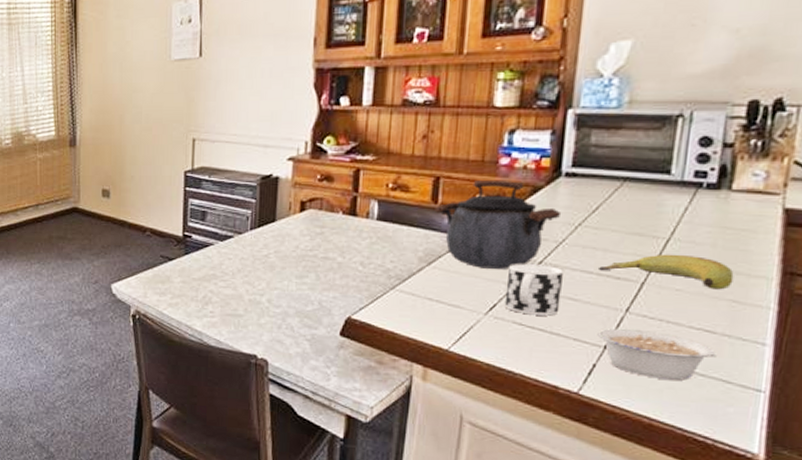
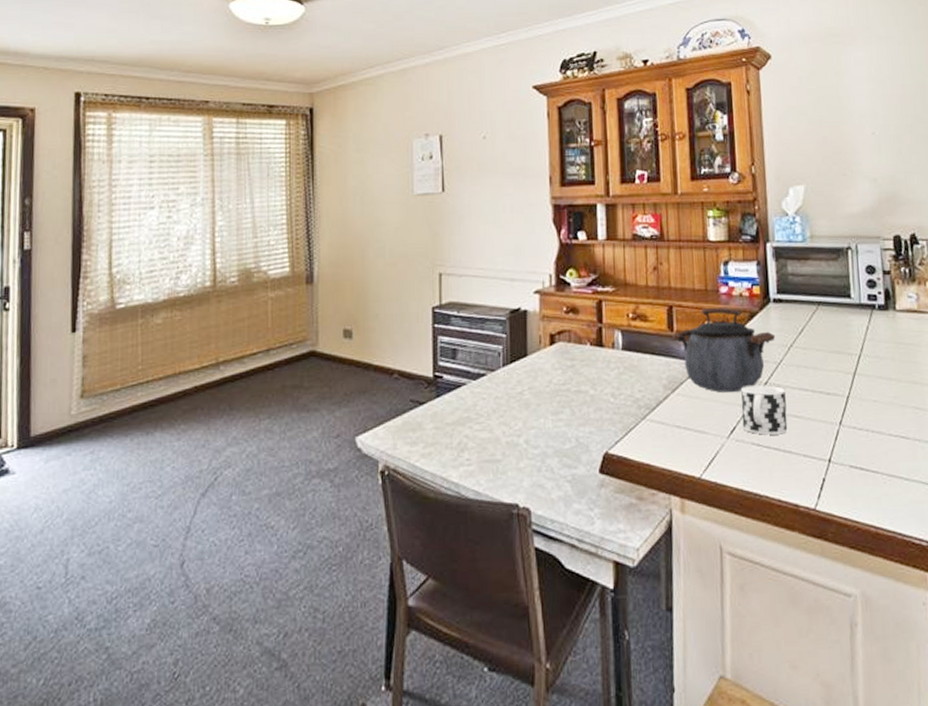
banana: present [597,254,734,290] -> none [811,368,913,399]
legume: present [597,329,717,380] -> none [821,441,914,487]

